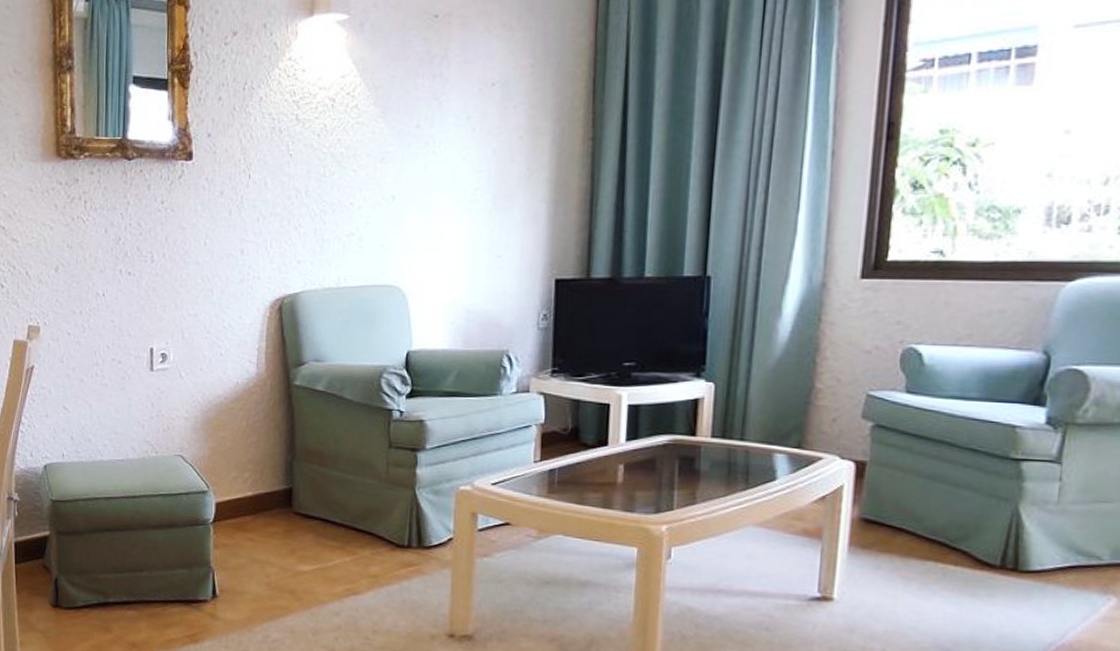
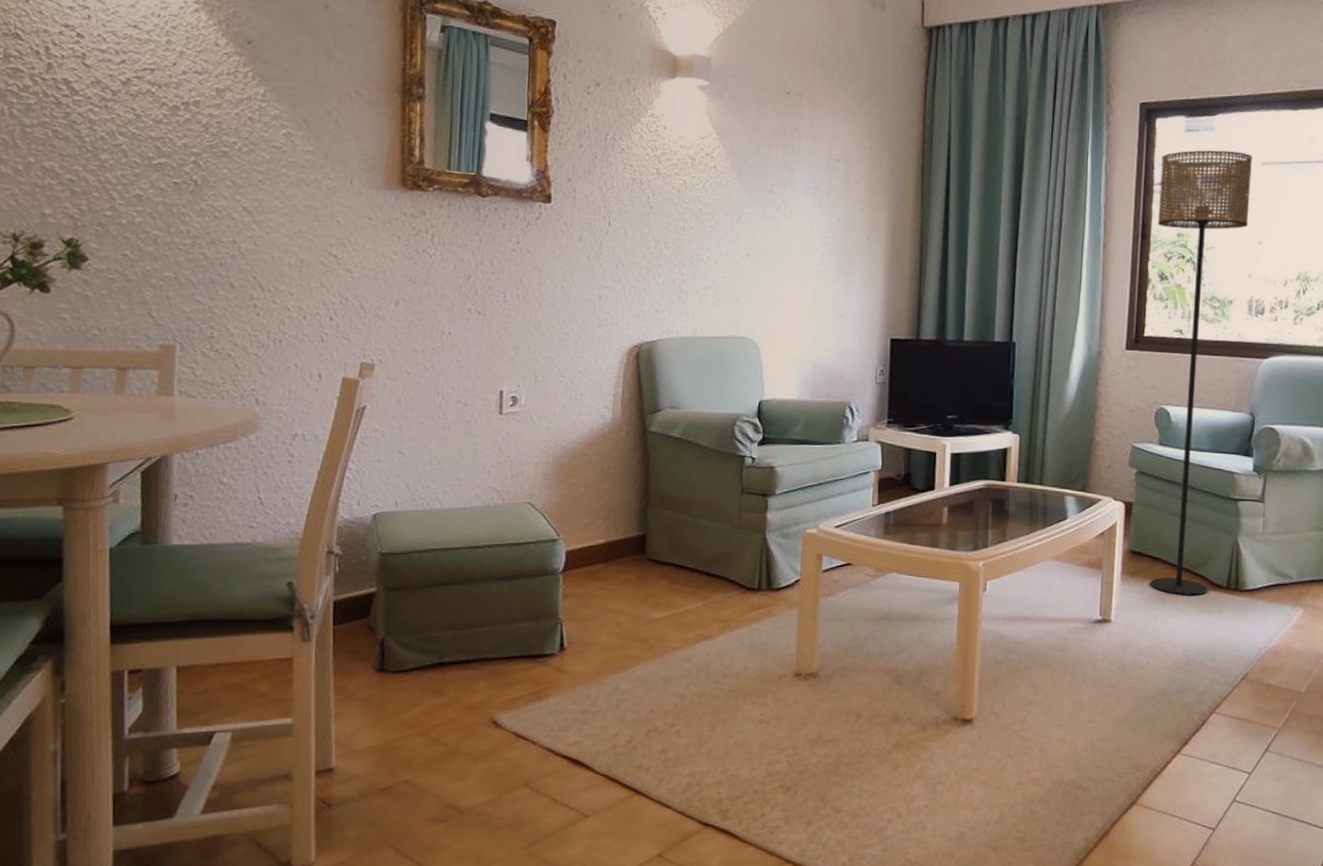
floor lamp: none [888,15,1060,575] -> present [1150,150,1253,596]

